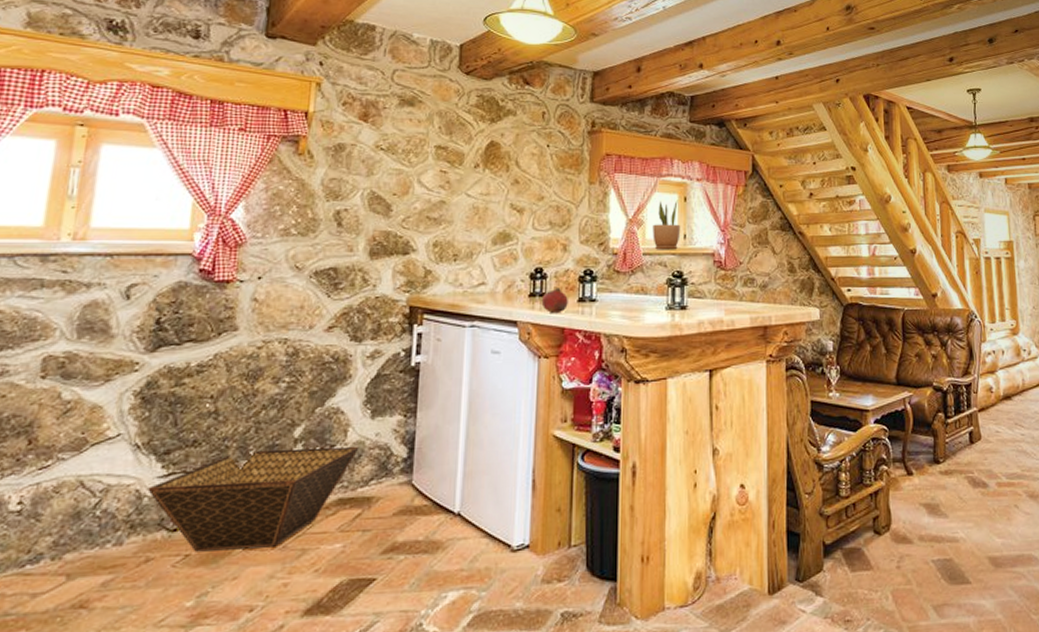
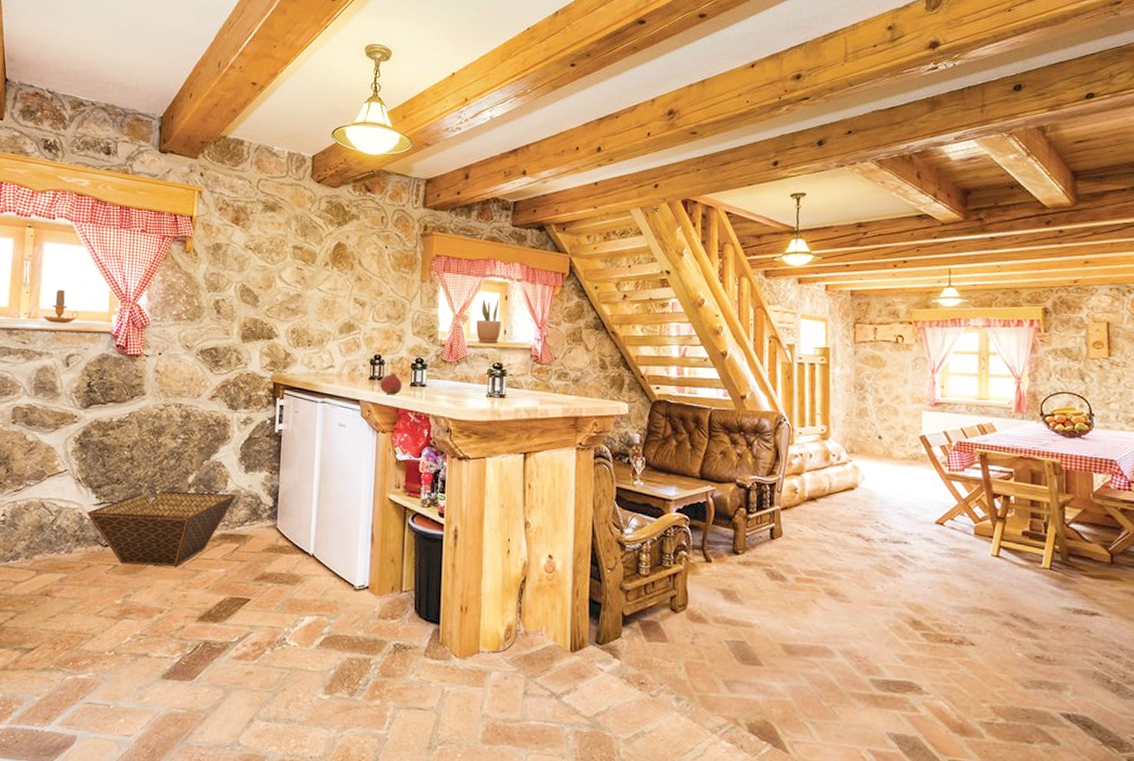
candle: none [95,202,148,245] -> present [43,289,79,323]

